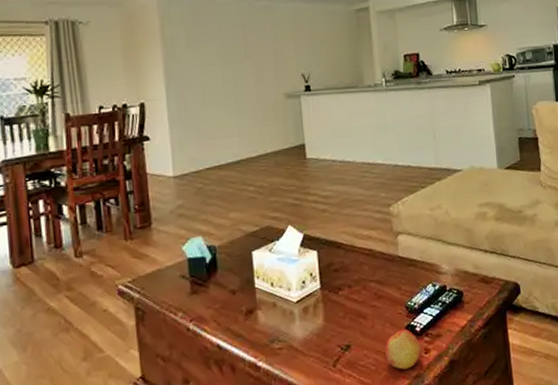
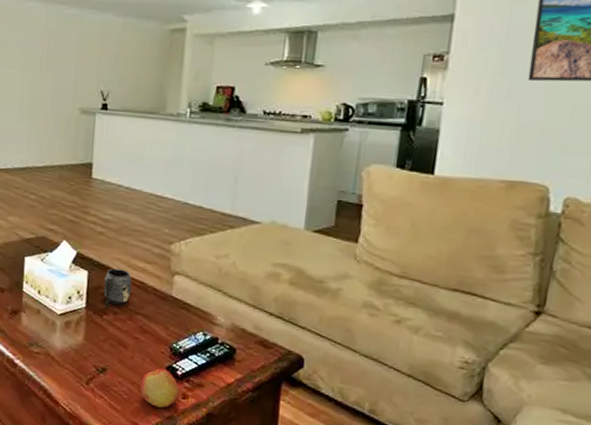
mug: none [334,241,361,283] -> present [104,268,132,307]

